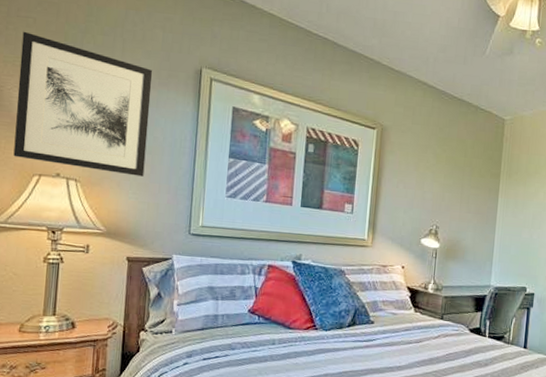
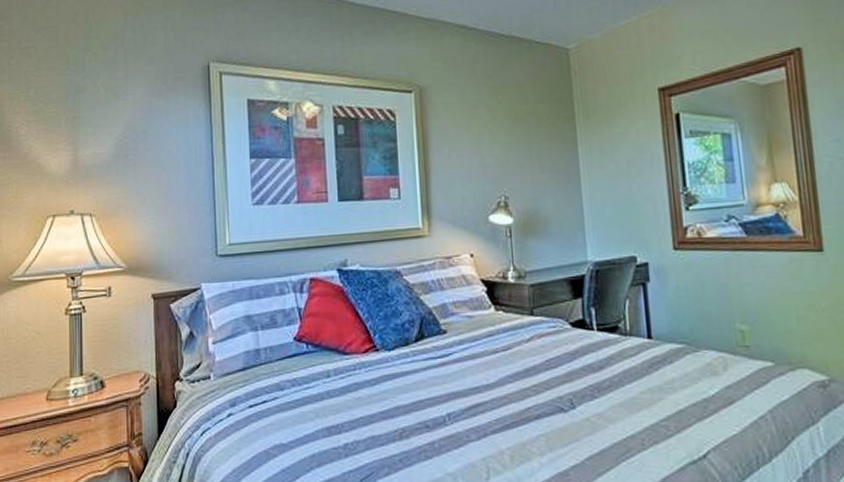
wall art: present [13,31,153,177] -> none [25,63,161,201]

